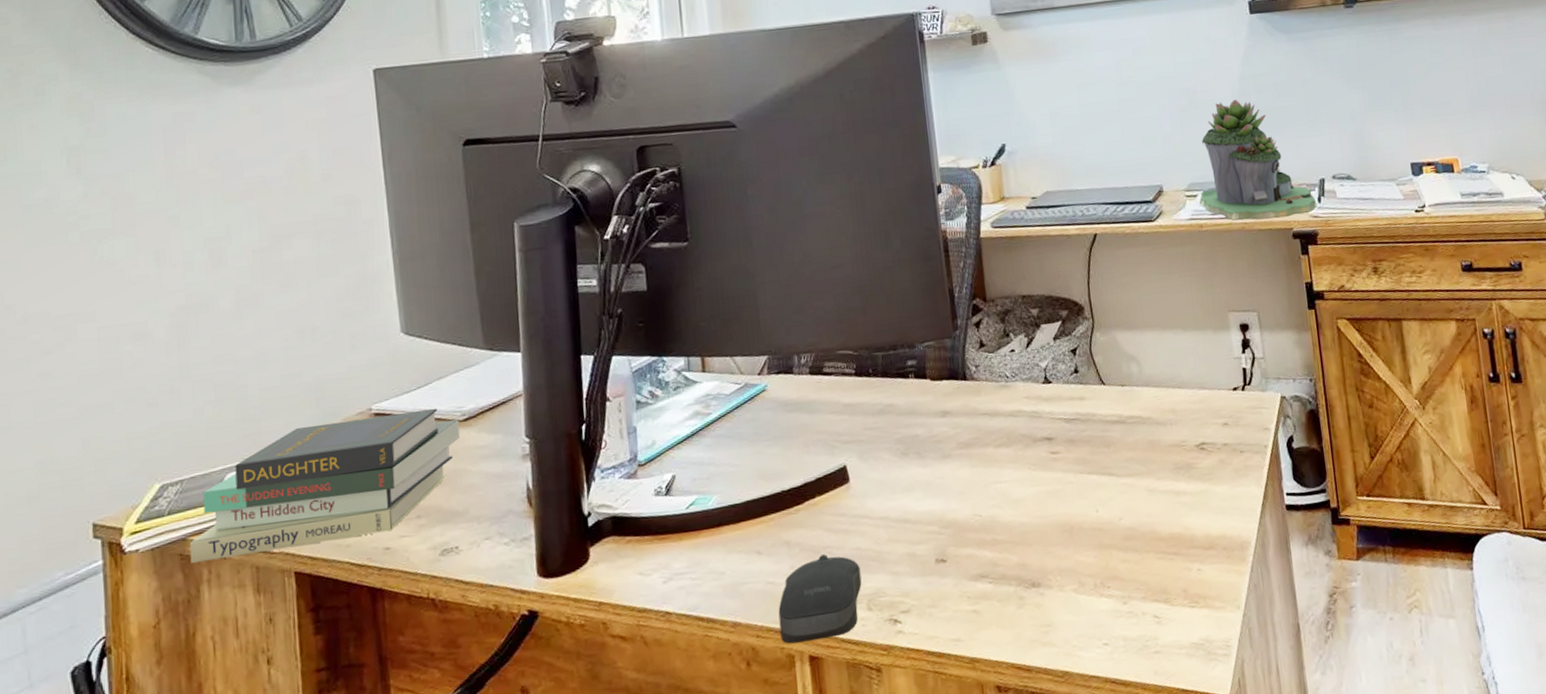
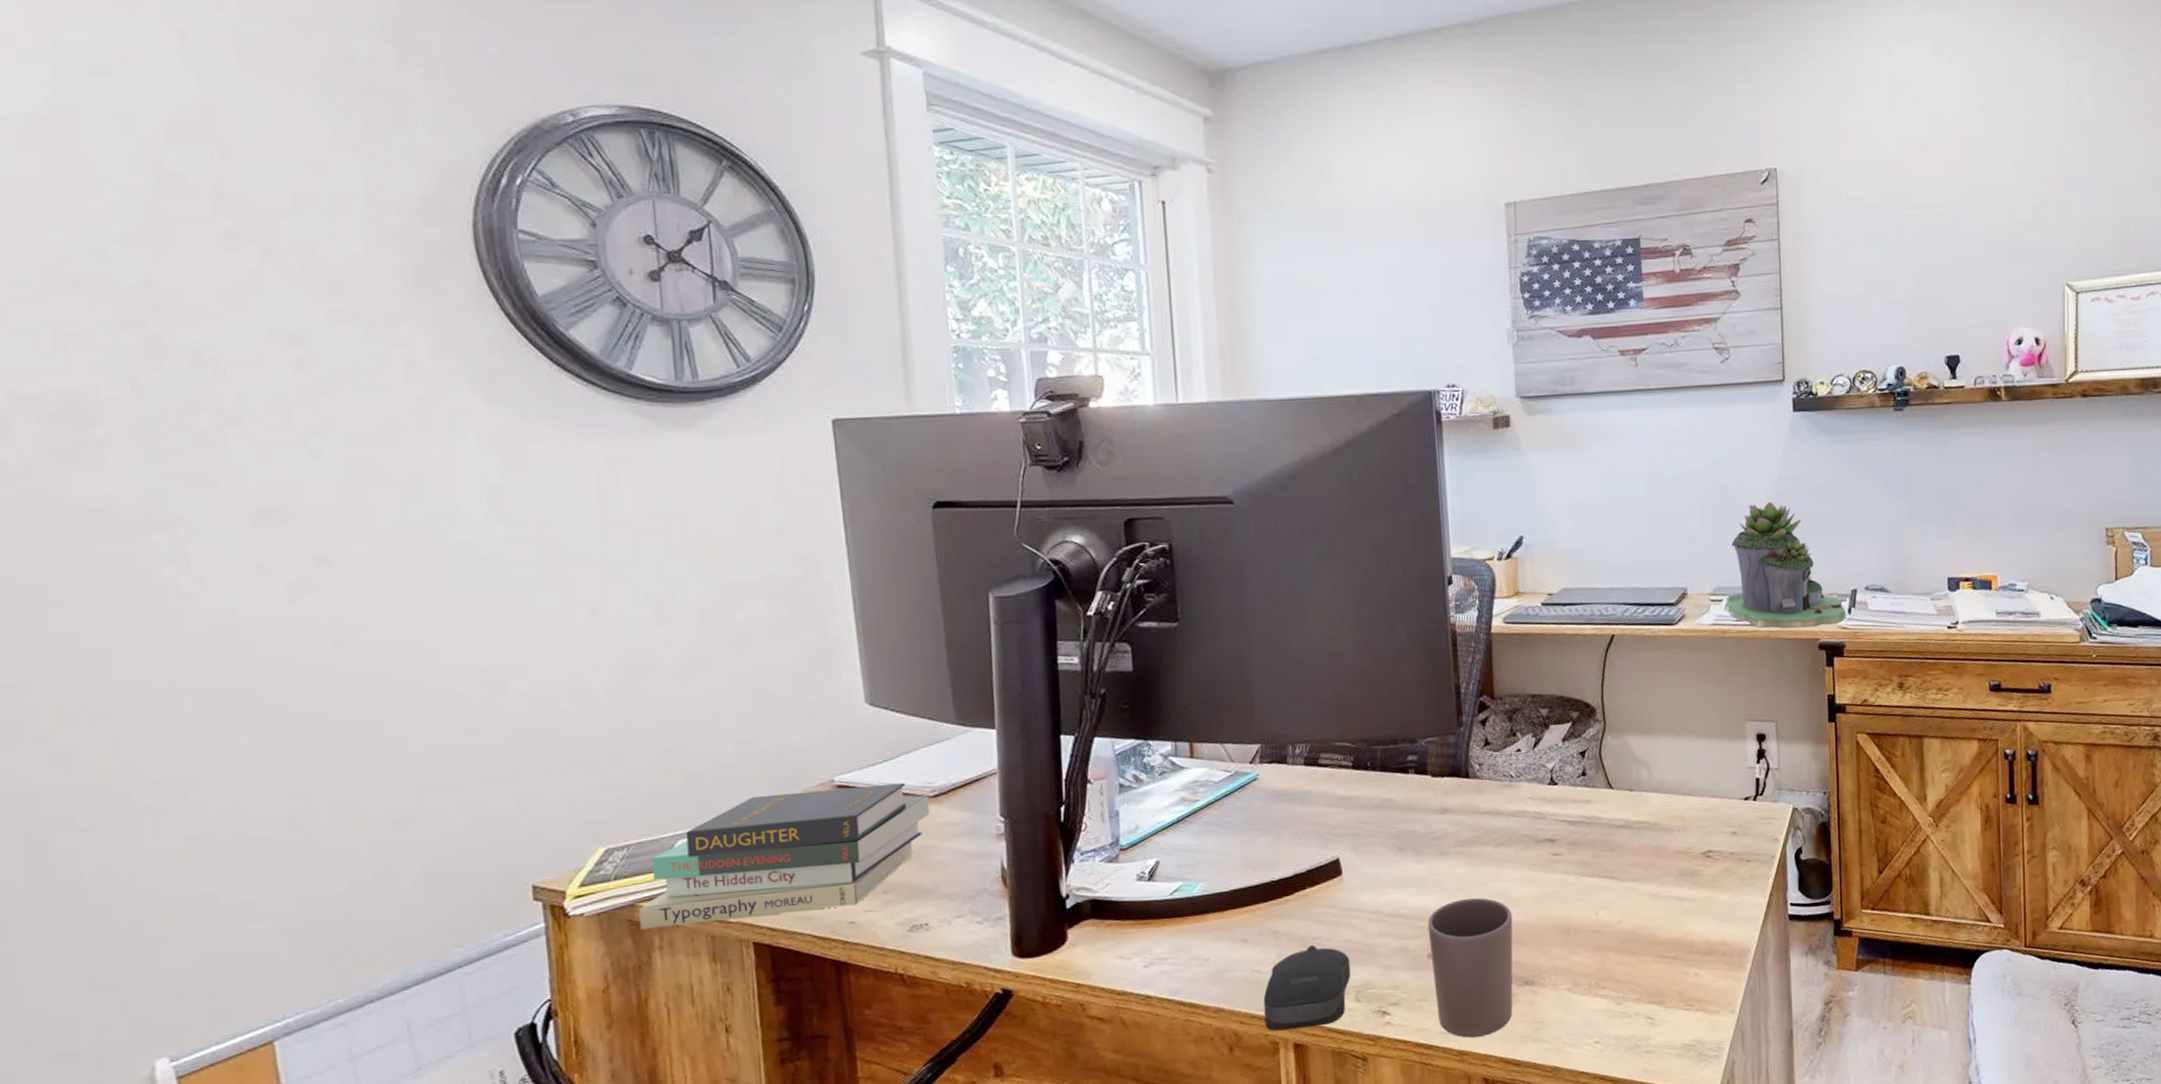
mug: none [933,499,1021,645] -> present [1427,898,1513,1038]

